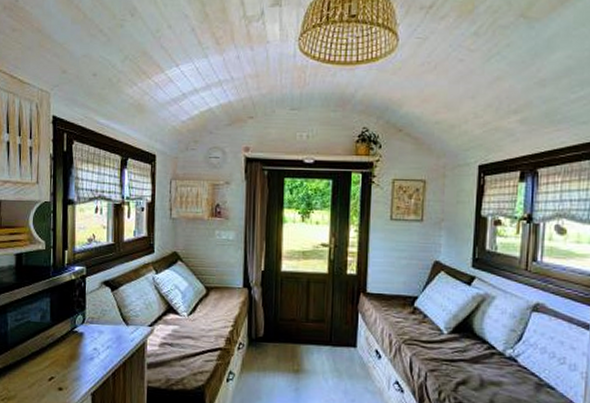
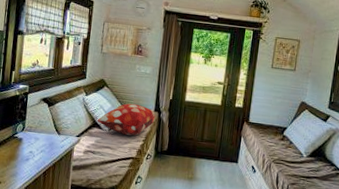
decorative pillow: none [172,280,245,320] -> present [97,103,156,136]

